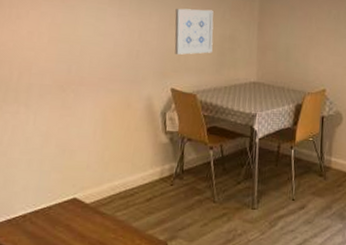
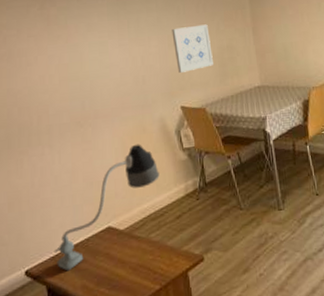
desk lamp: none [11,119,137,237] -> present [54,144,160,271]

